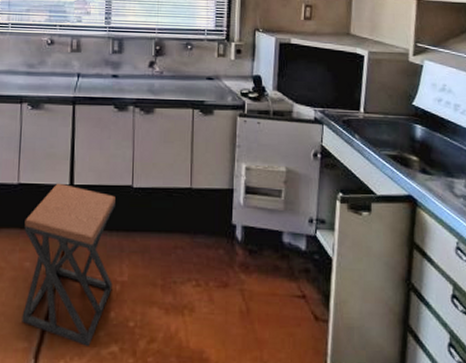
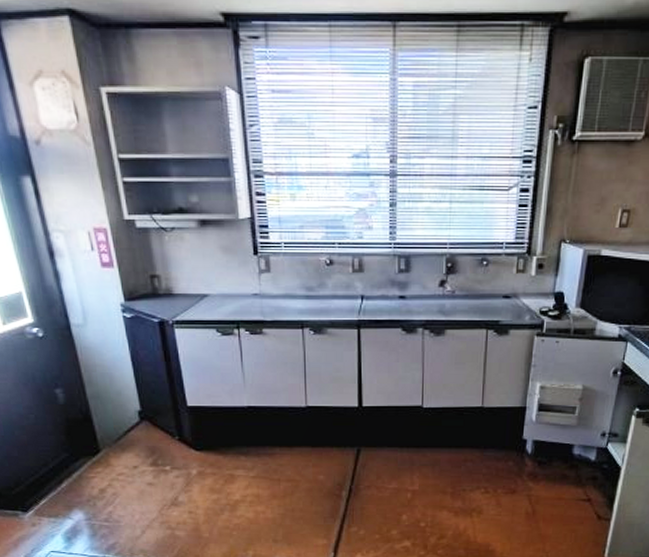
stool: present [22,183,115,347] -> none [315,405,405,543]

